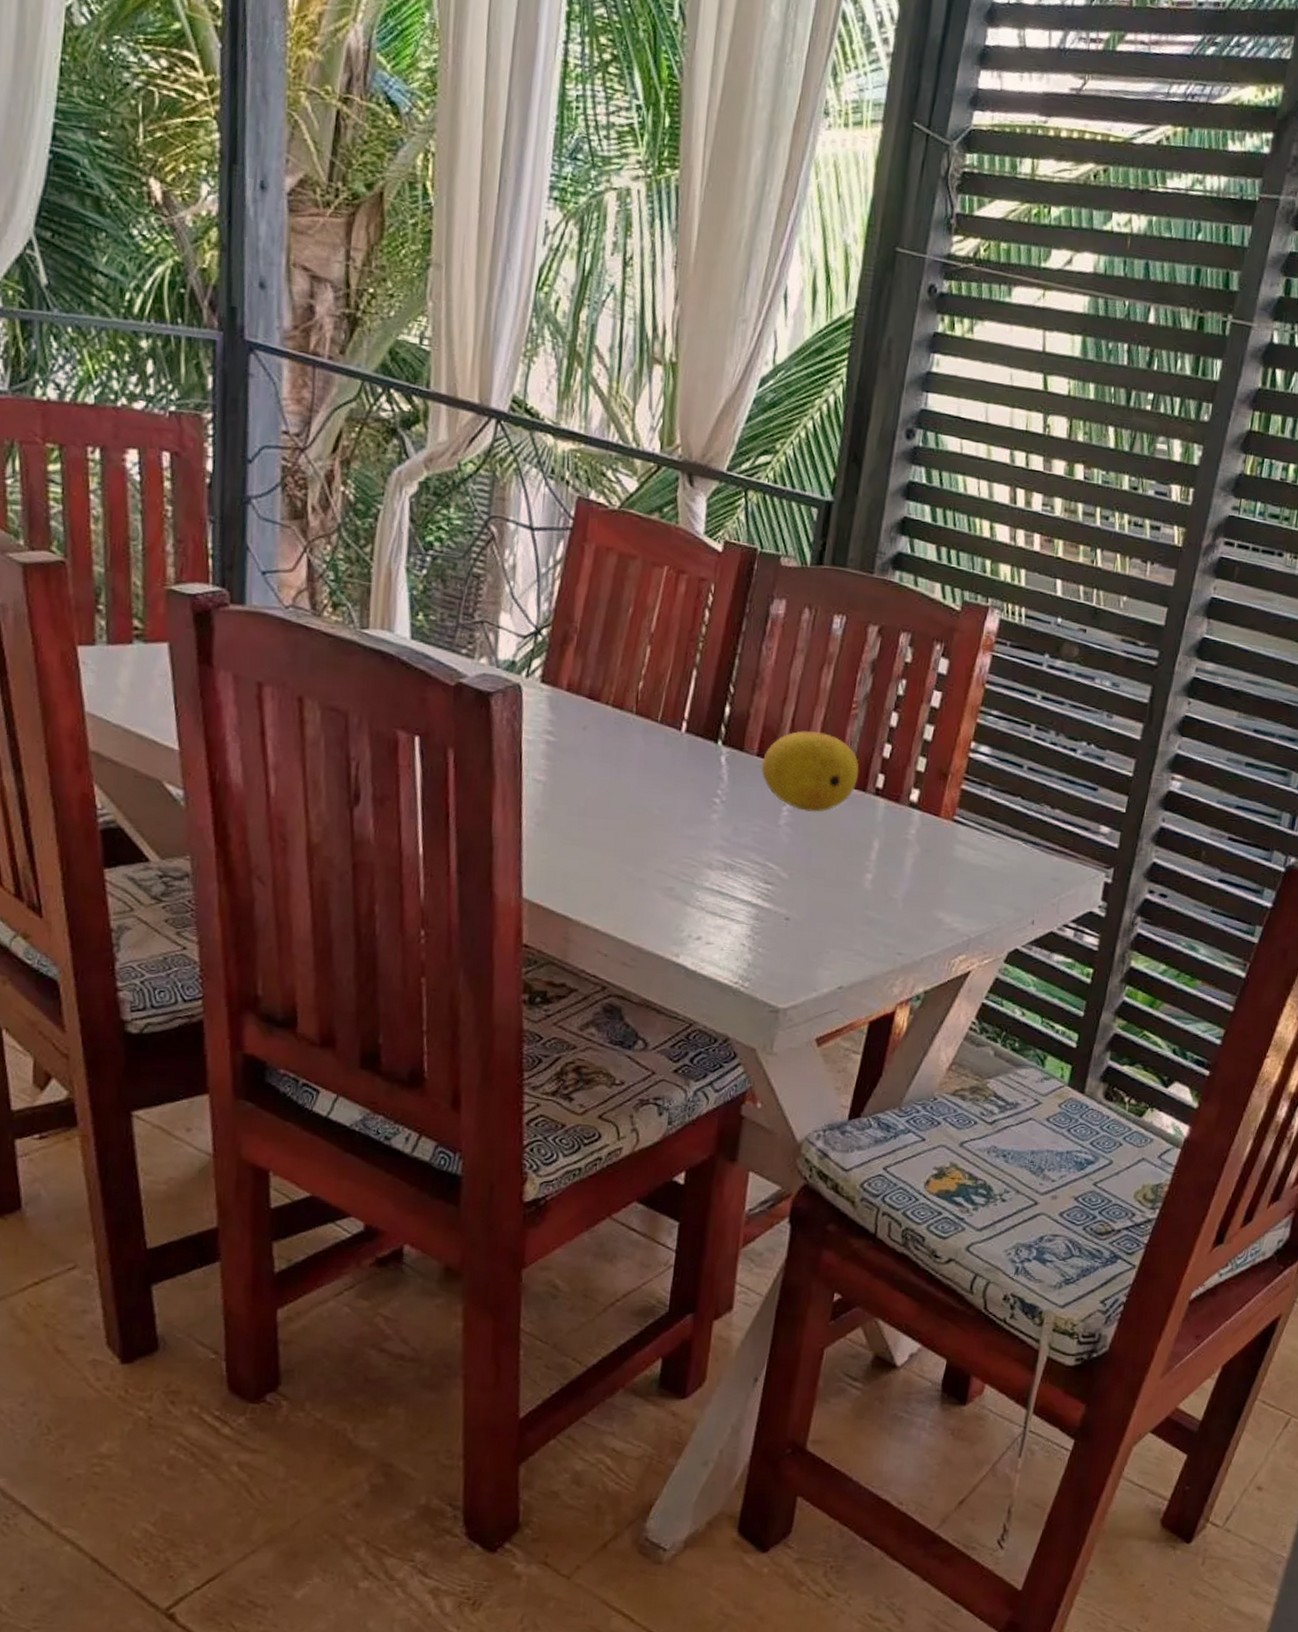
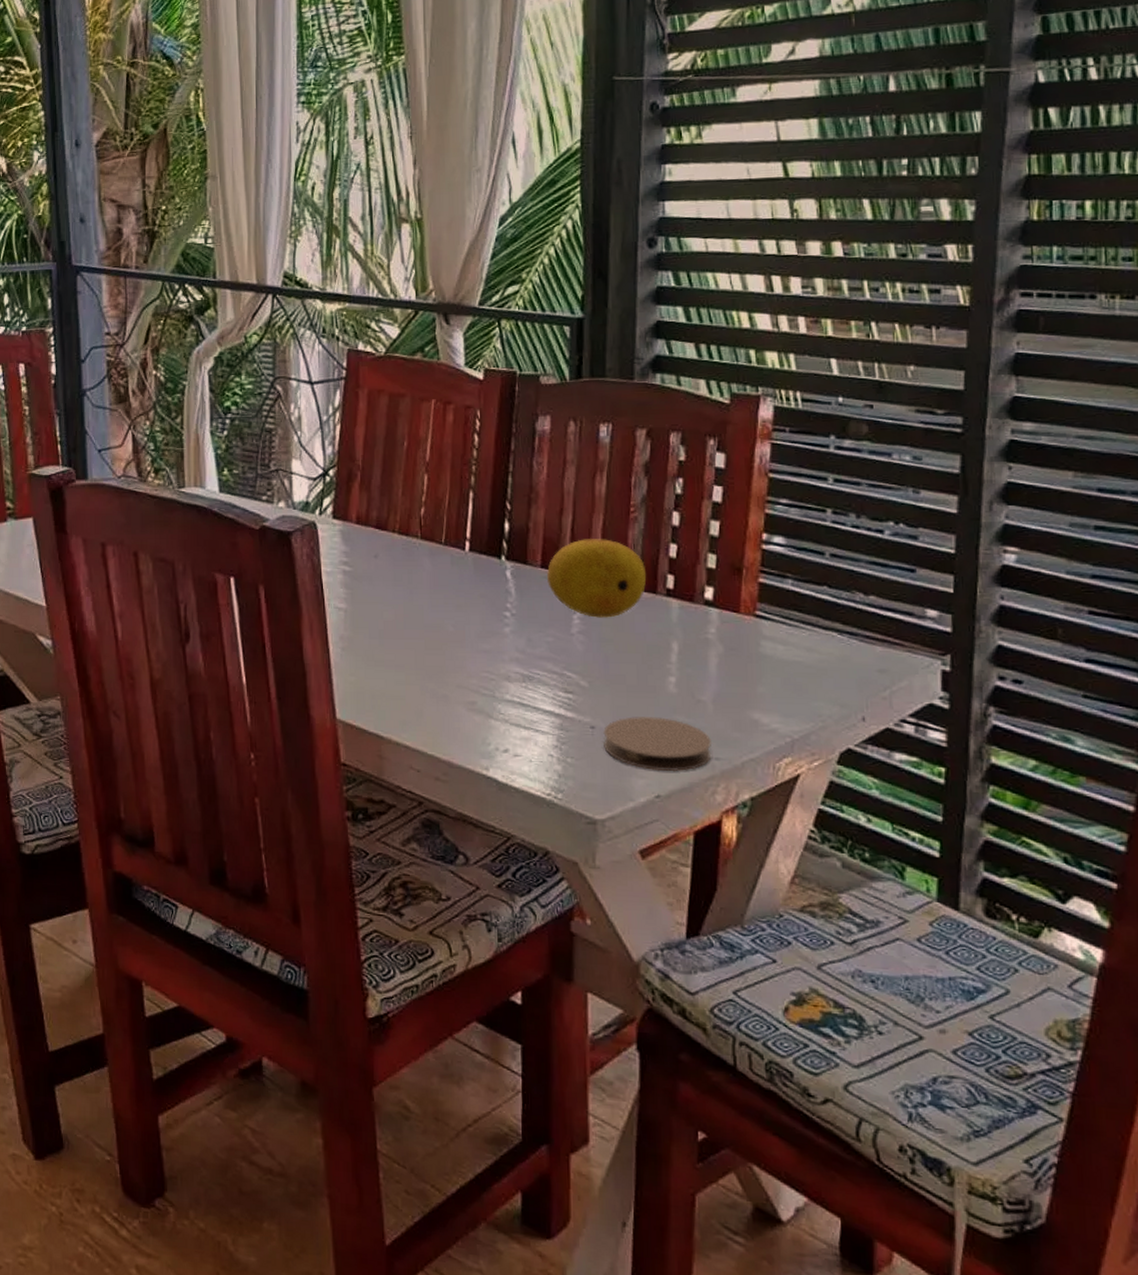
coaster: none [795,910,898,965] -> present [603,717,713,772]

